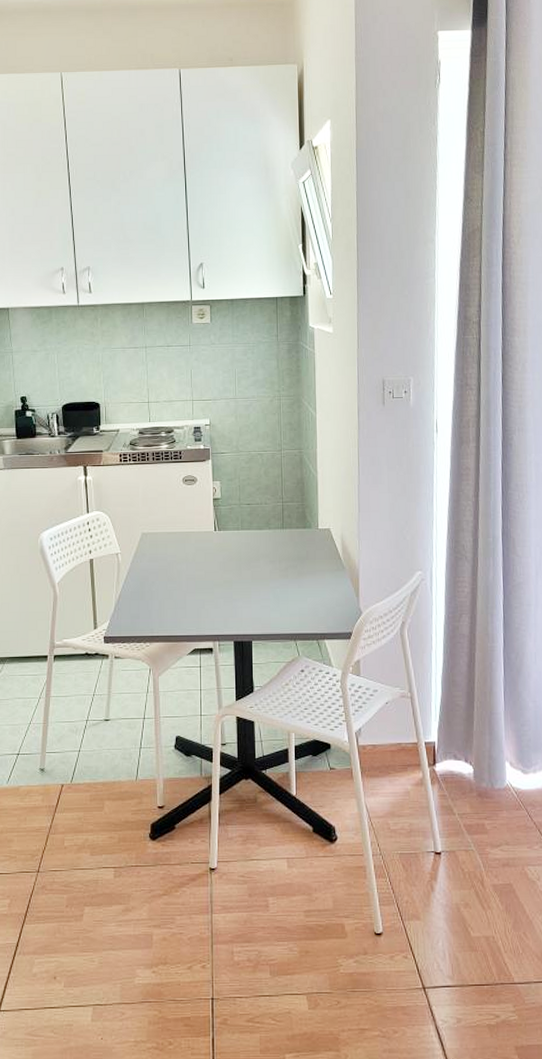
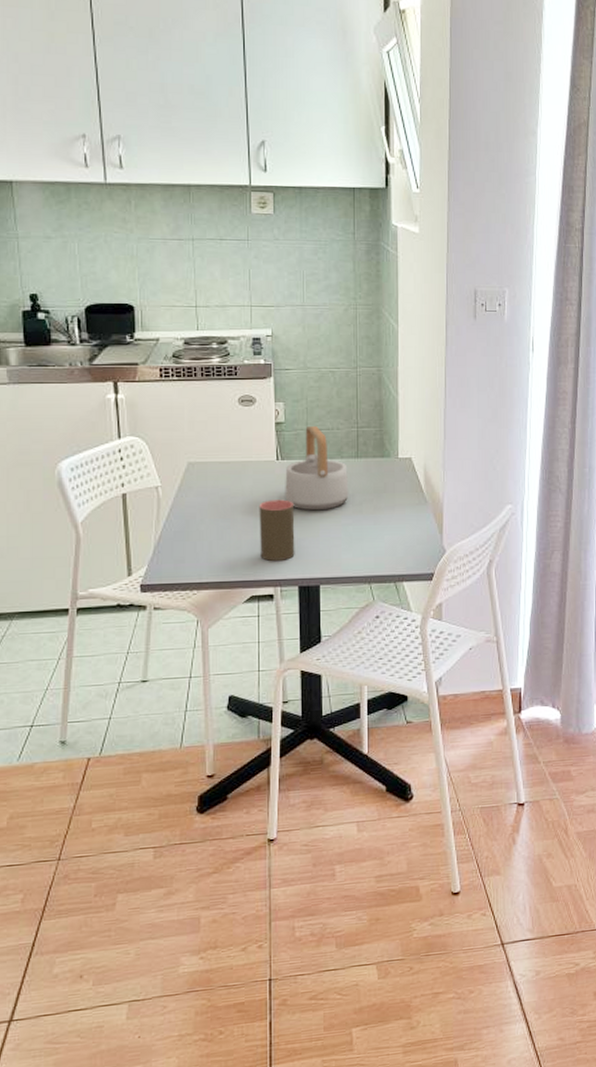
cup: none [200,565,231,618] -> present [259,499,295,561]
teapot: none [221,500,276,575] -> present [285,425,349,511]

